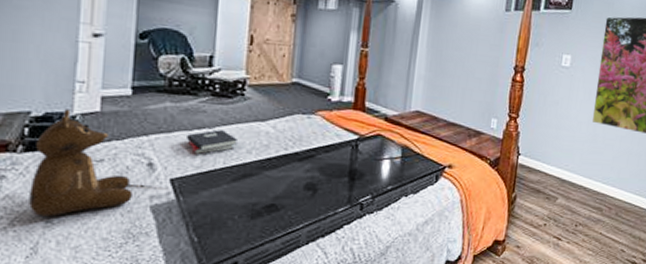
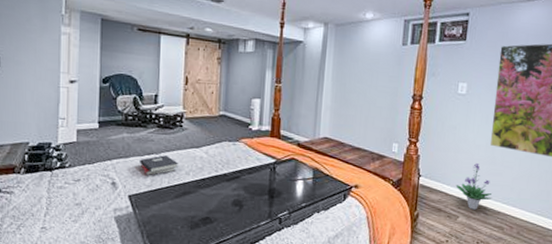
teddy bear: present [29,109,133,217] -> none [30,140,101,224]
potted plant: none [556,140,592,191] -> present [456,162,492,210]

